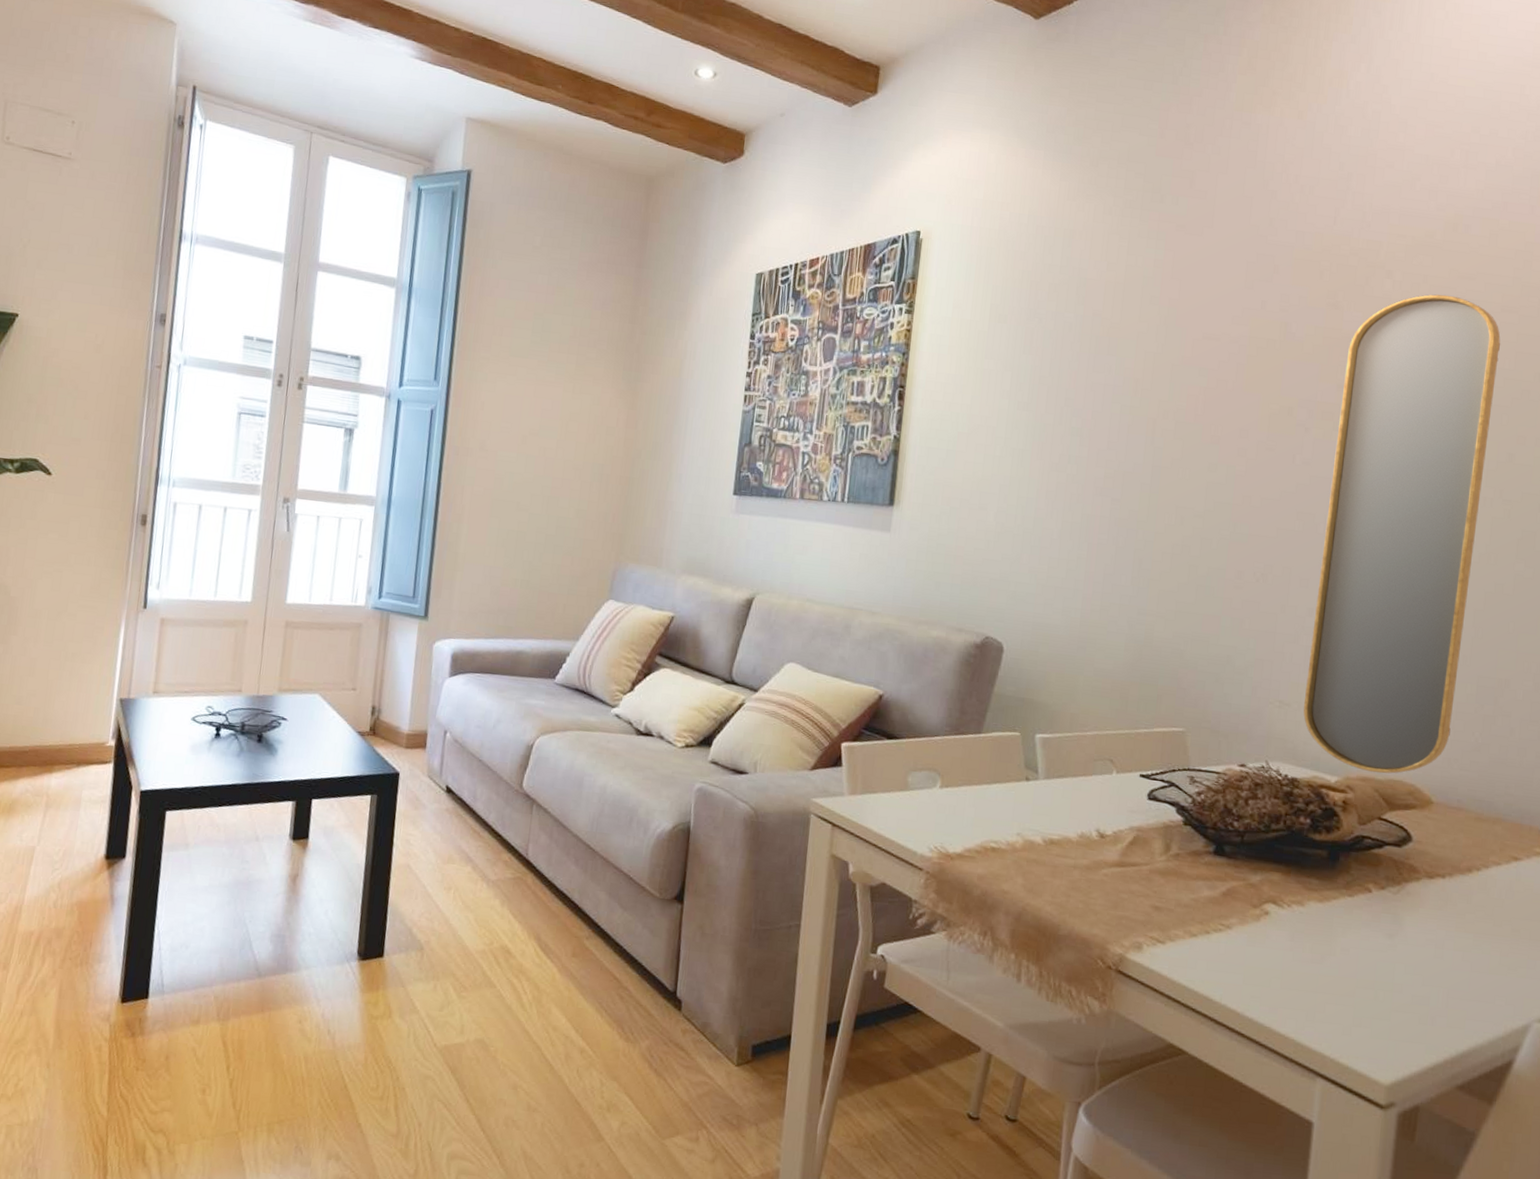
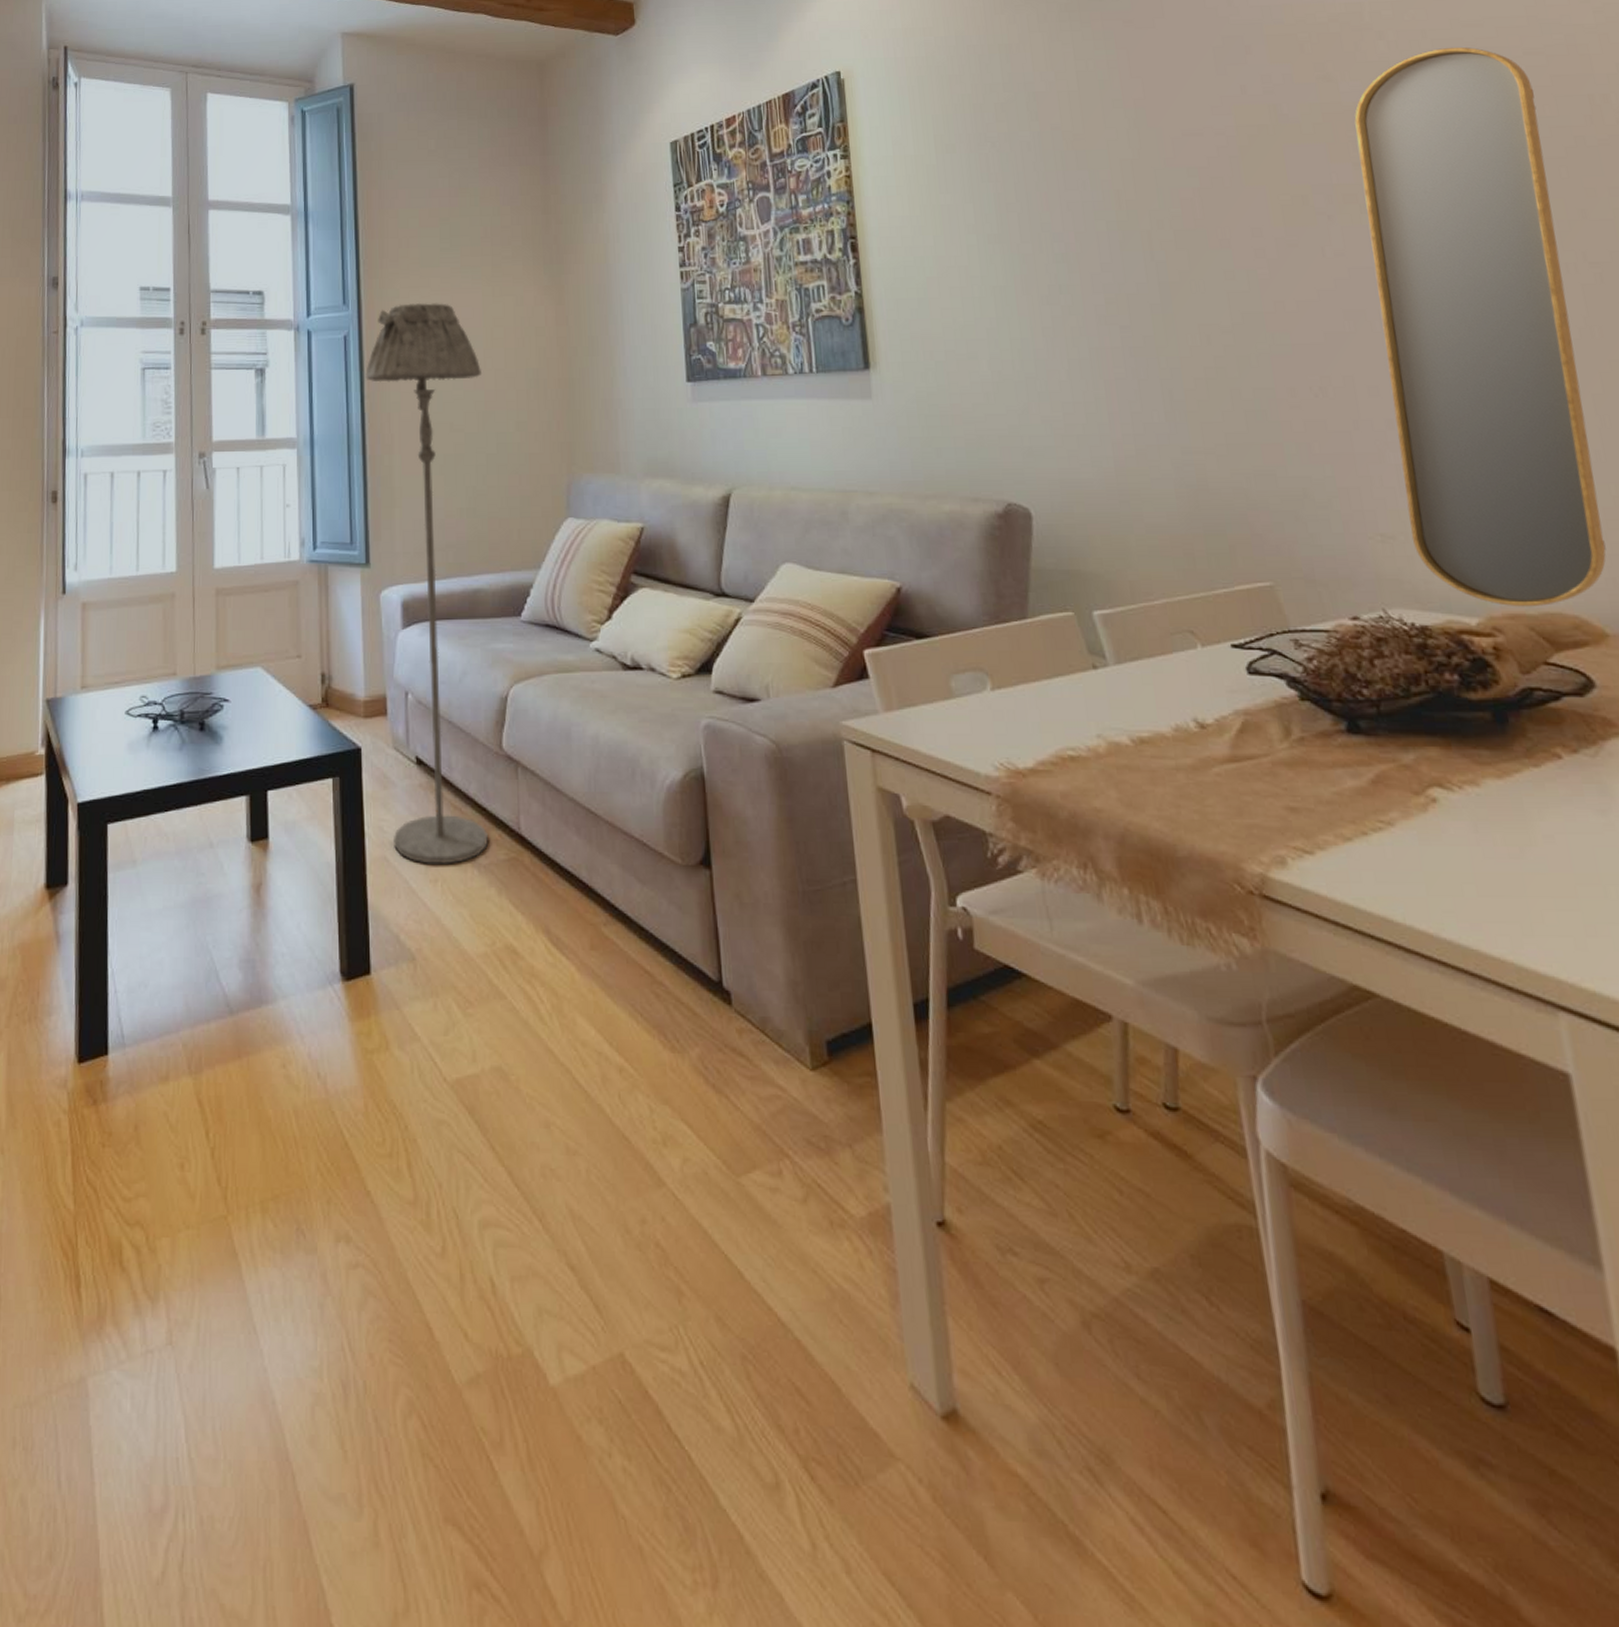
floor lamp: none [417,387,552,877] -> present [365,302,488,864]

